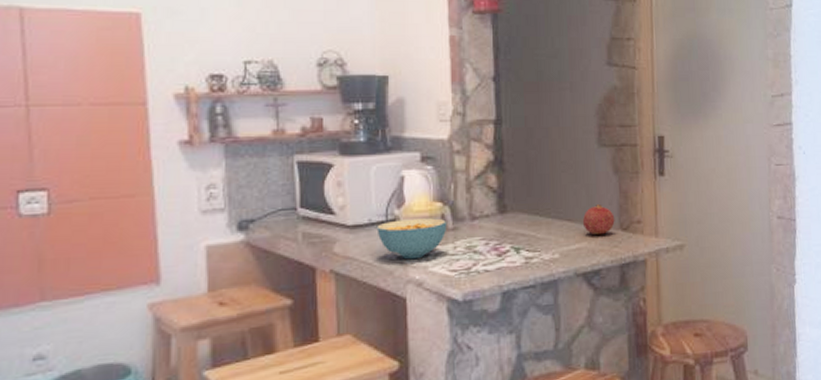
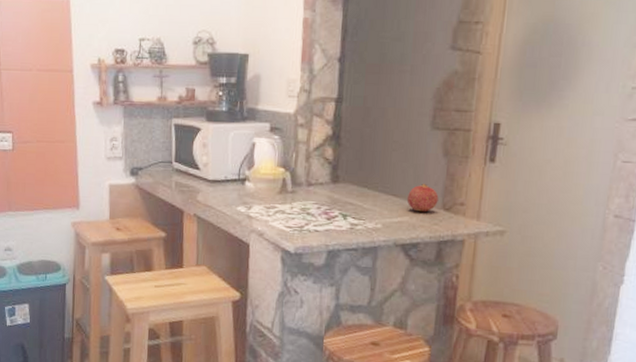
cereal bowl: present [376,218,447,260] -> none [230,179,287,214]

